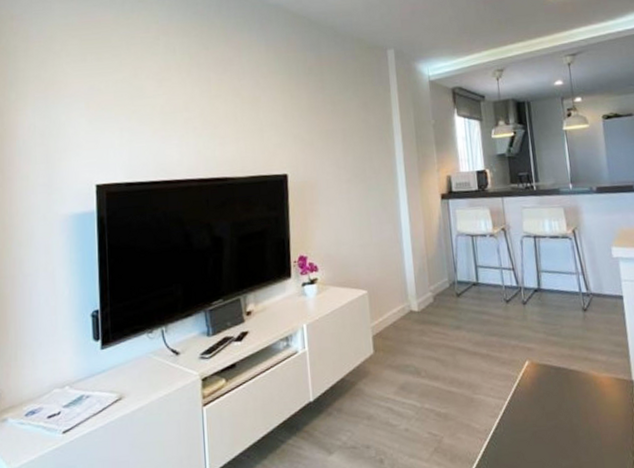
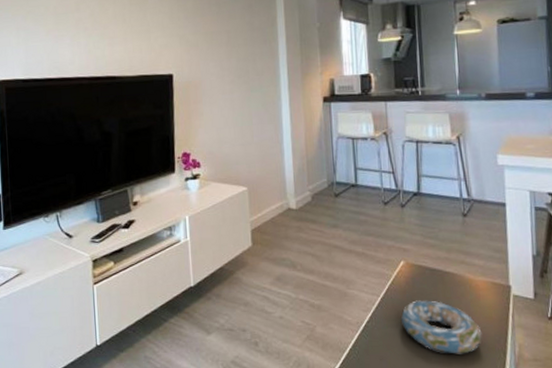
decorative bowl: none [529,400,610,457] -> present [401,300,482,354]

